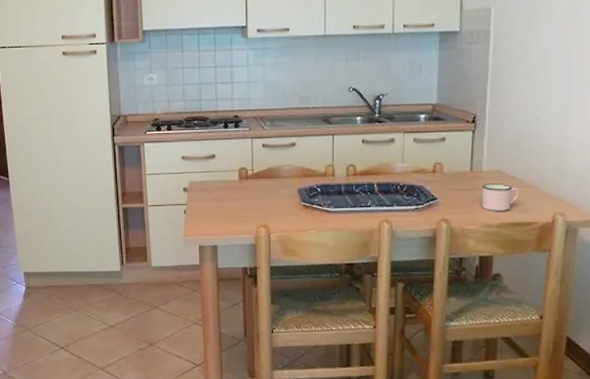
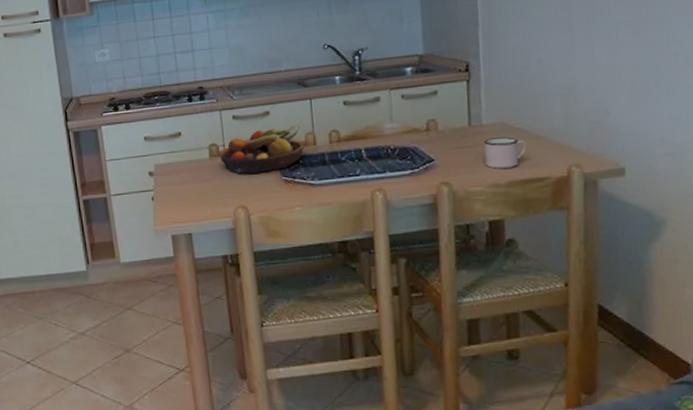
fruit bowl: none [248,157,323,197] -> present [220,125,304,174]

